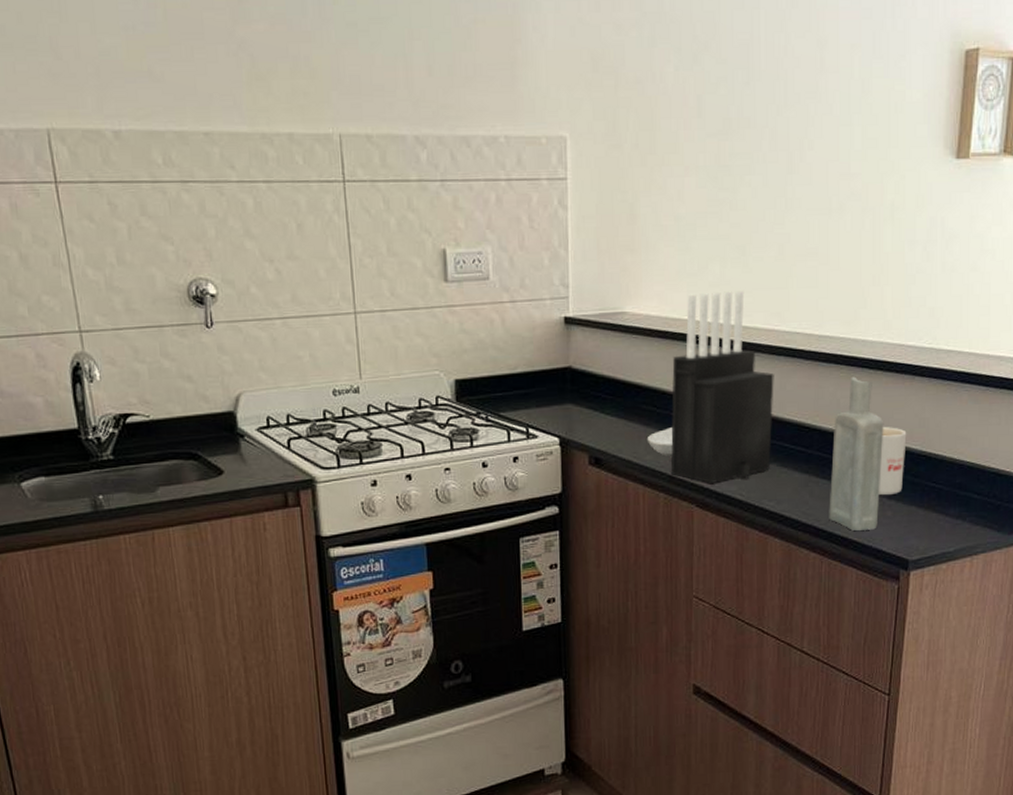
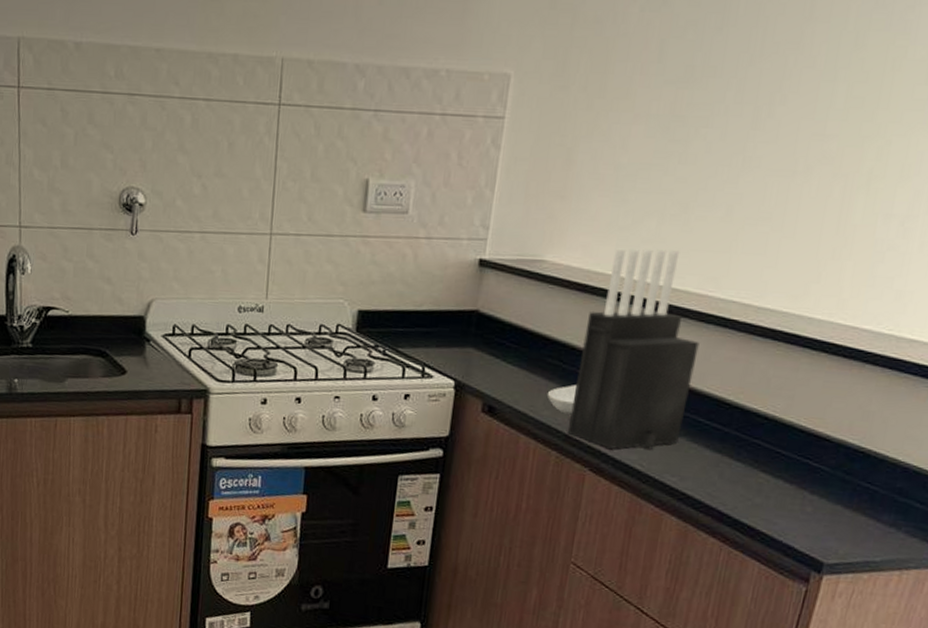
bottle: present [829,376,884,532] -> none [737,355,820,524]
mug: present [879,427,907,496] -> none [800,415,845,490]

